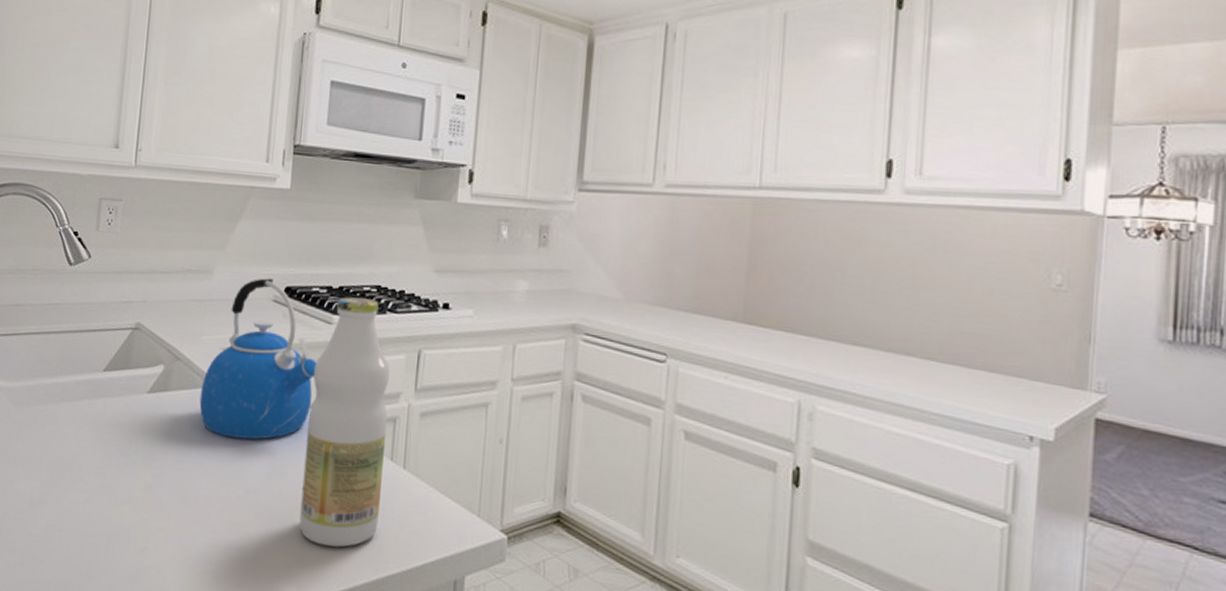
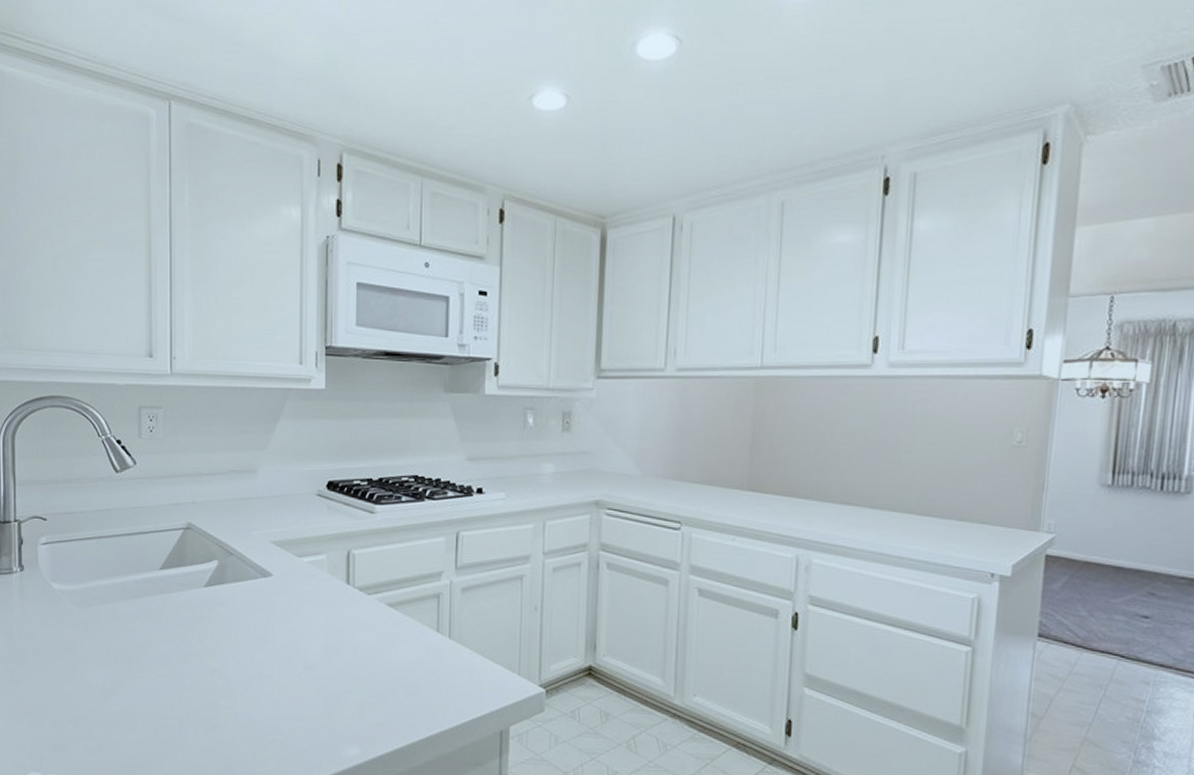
kettle: present [199,278,317,440] -> none [255,474,363,623]
bottle: present [299,297,391,548] -> none [357,487,432,711]

